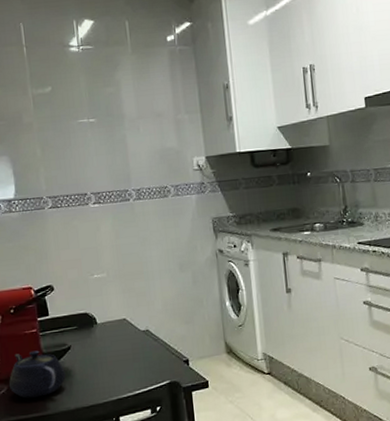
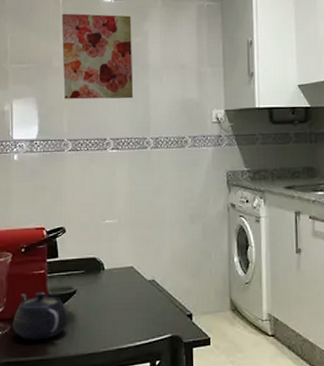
wall art: none [27,65,111,156] -> present [62,13,134,100]

